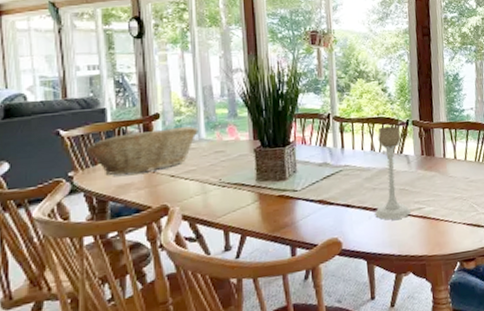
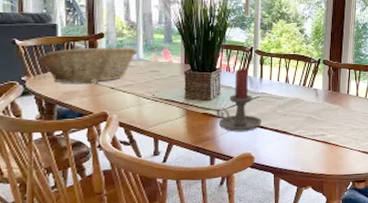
candle holder: none [294,138,347,215] -> present [216,68,261,132]
candle holder: present [375,126,411,220] -> none [284,63,315,142]

